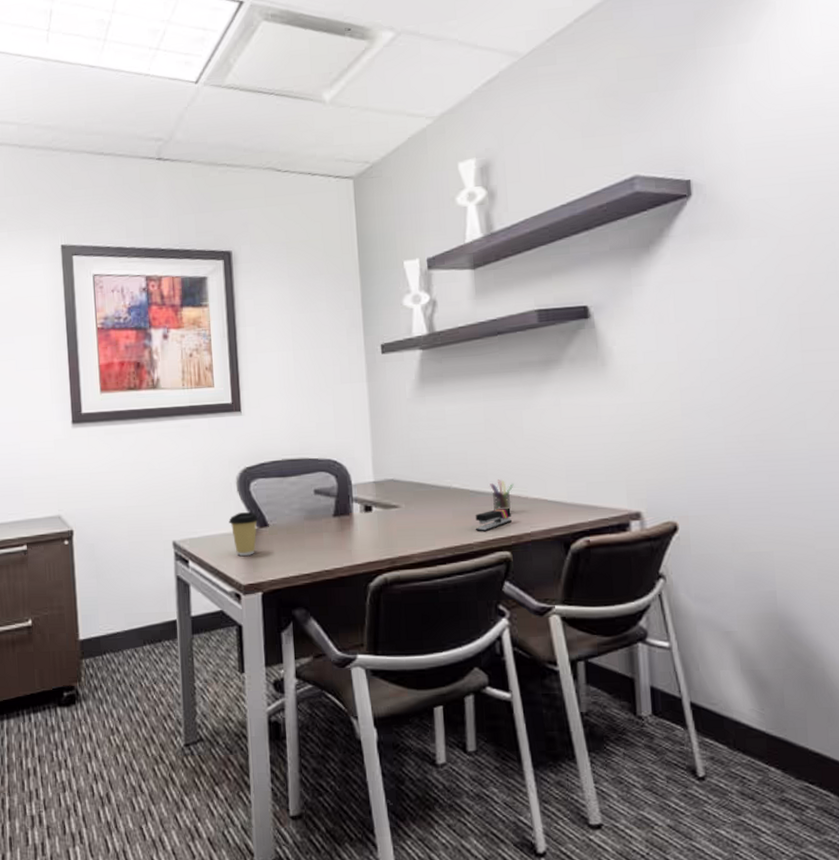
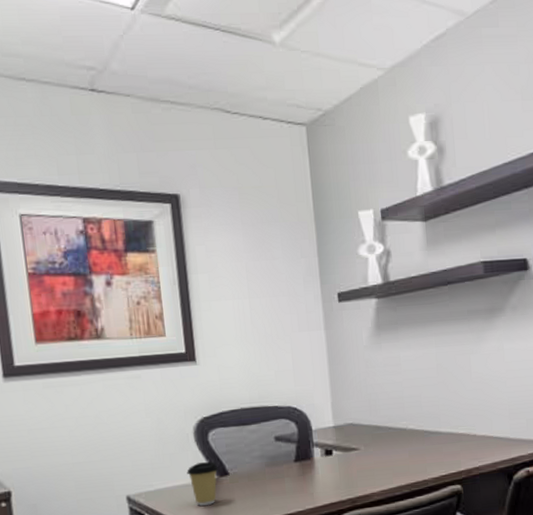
stapler: present [475,508,513,532] -> none [429,445,463,469]
pen holder: present [490,479,514,512] -> none [442,419,464,449]

